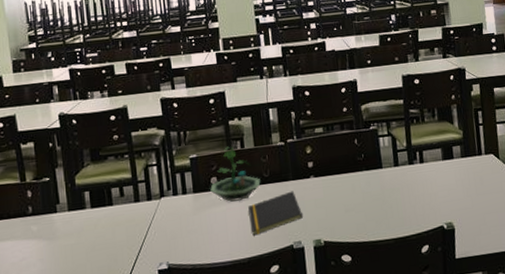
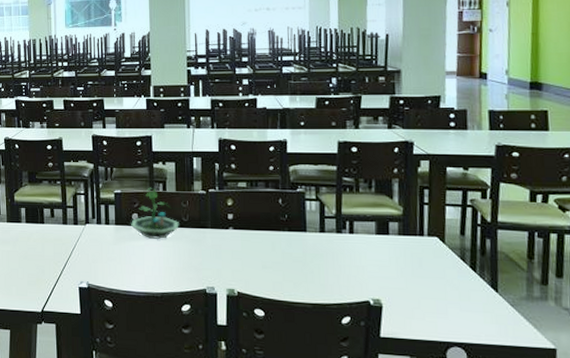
notepad: present [248,191,303,236] -> none [165,238,218,274]

